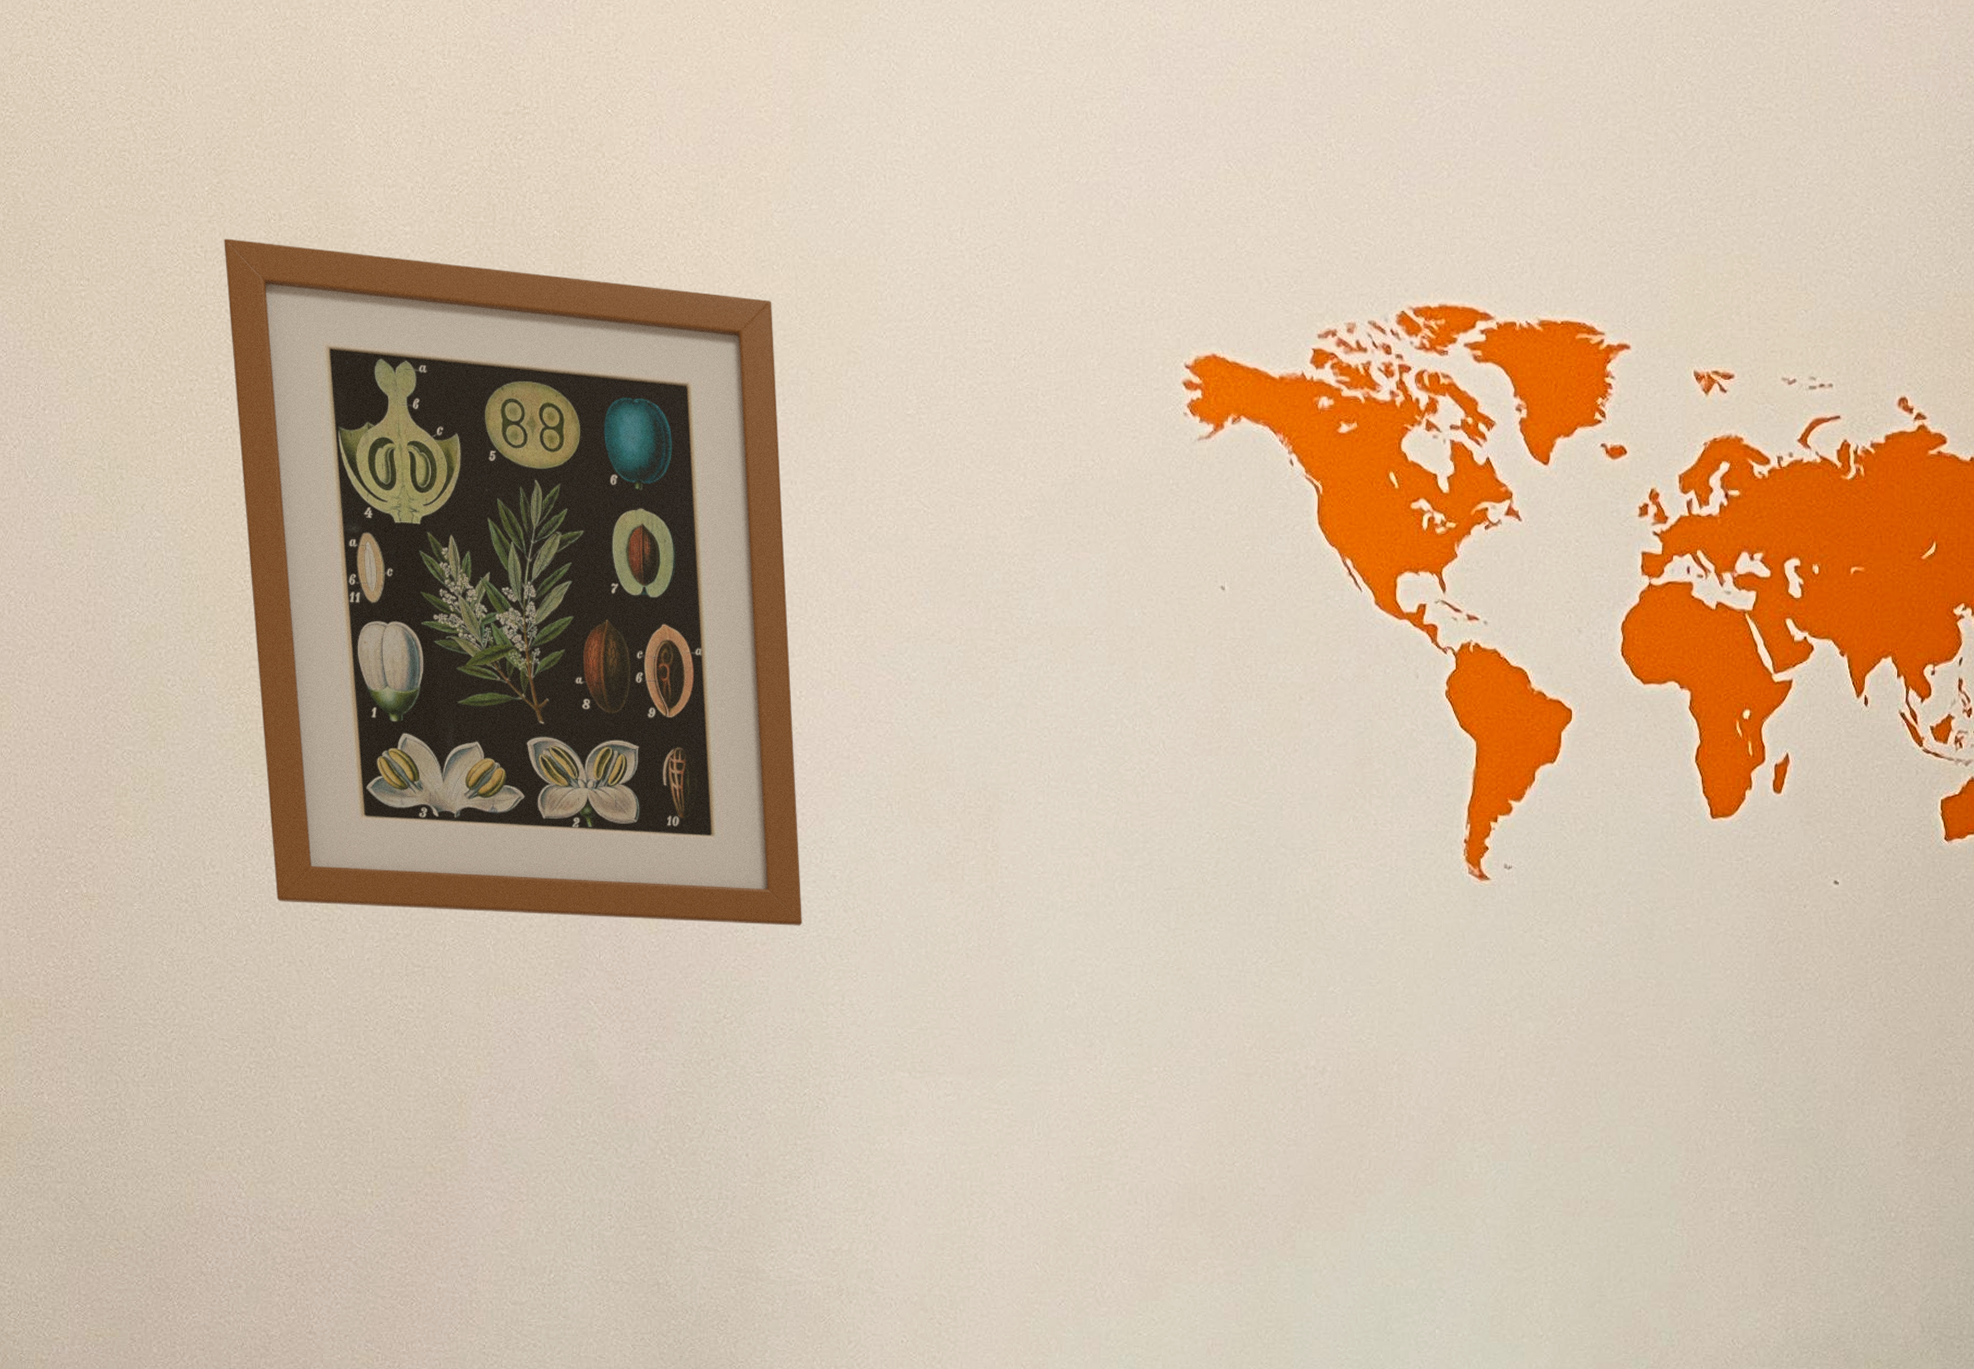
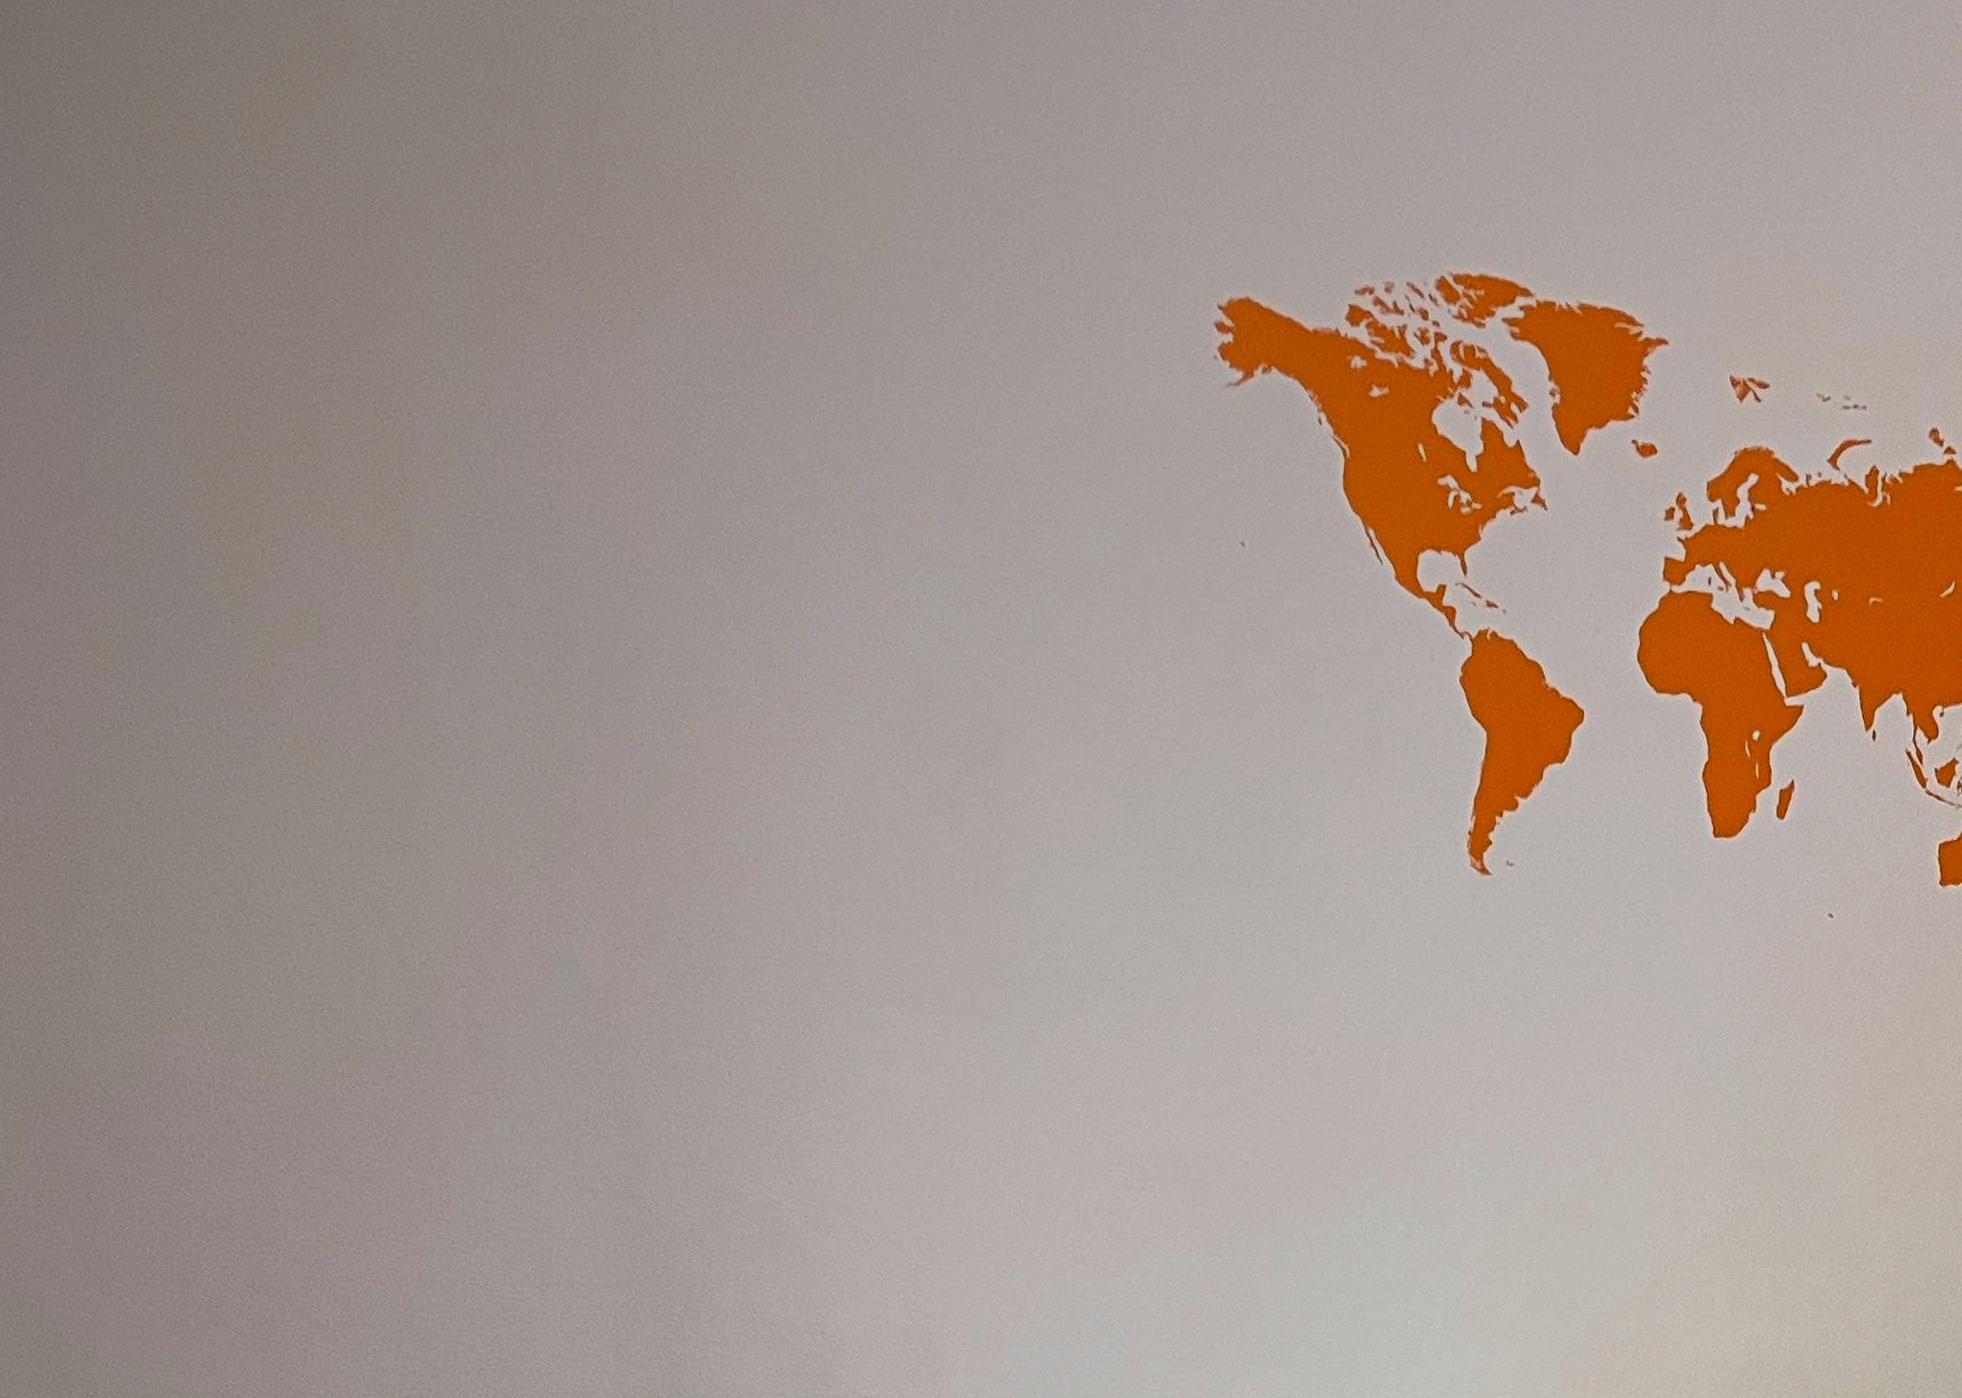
wall art: present [224,238,802,926] -> none [216,41,798,845]

